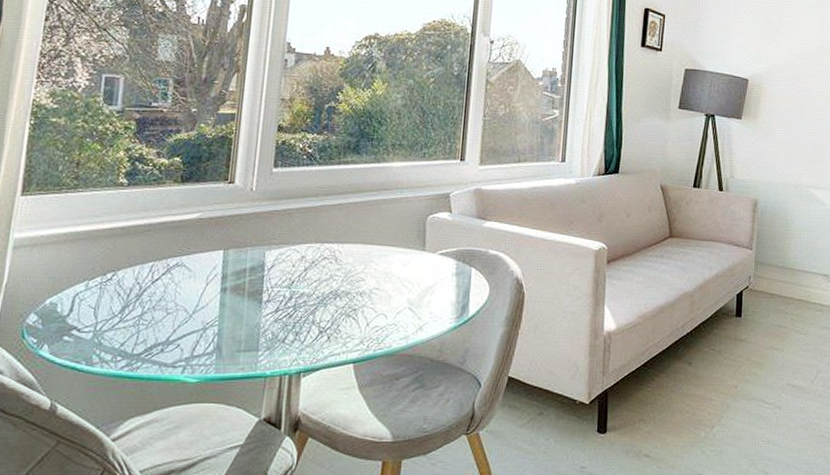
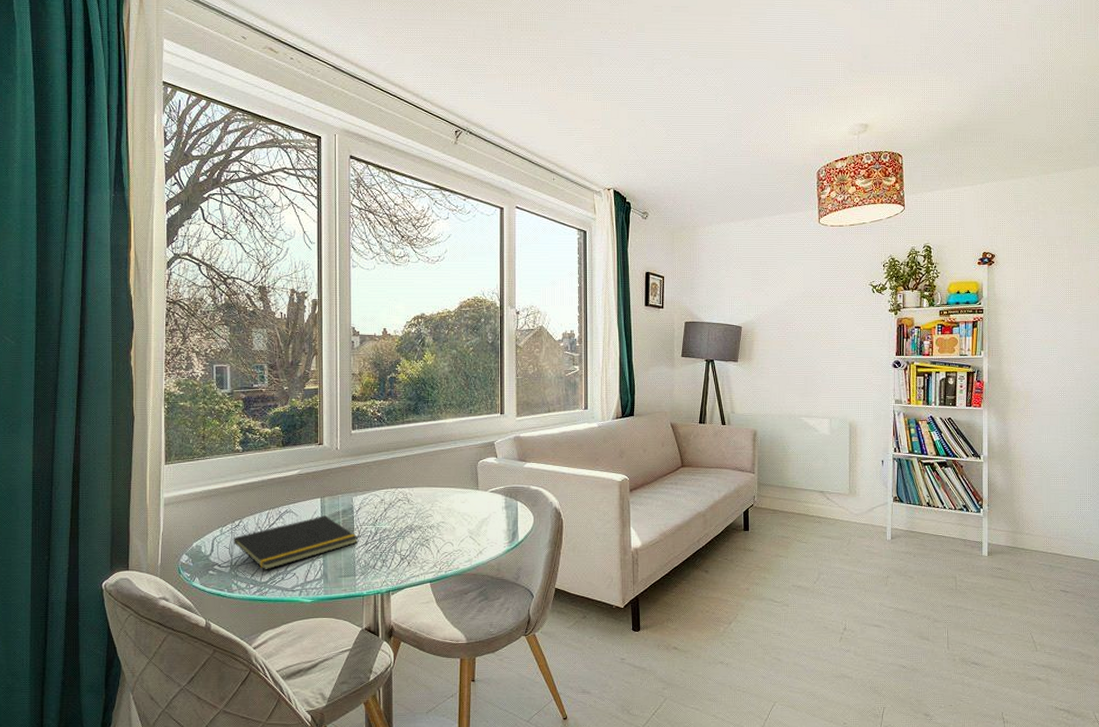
notepad: none [96,272,268,339] -> present [231,515,359,570]

